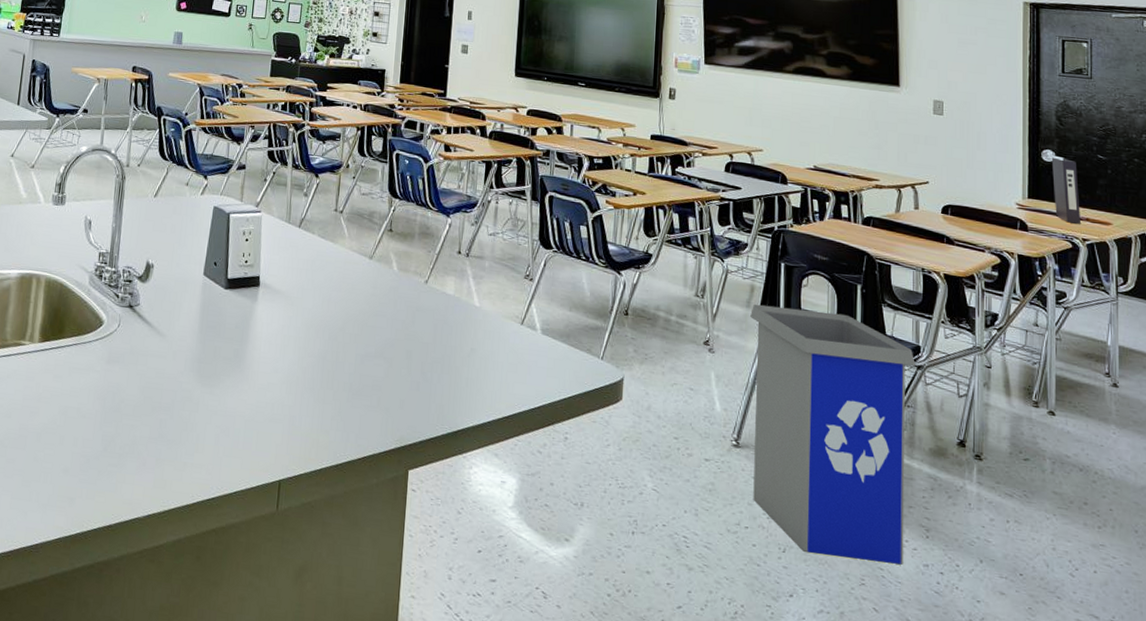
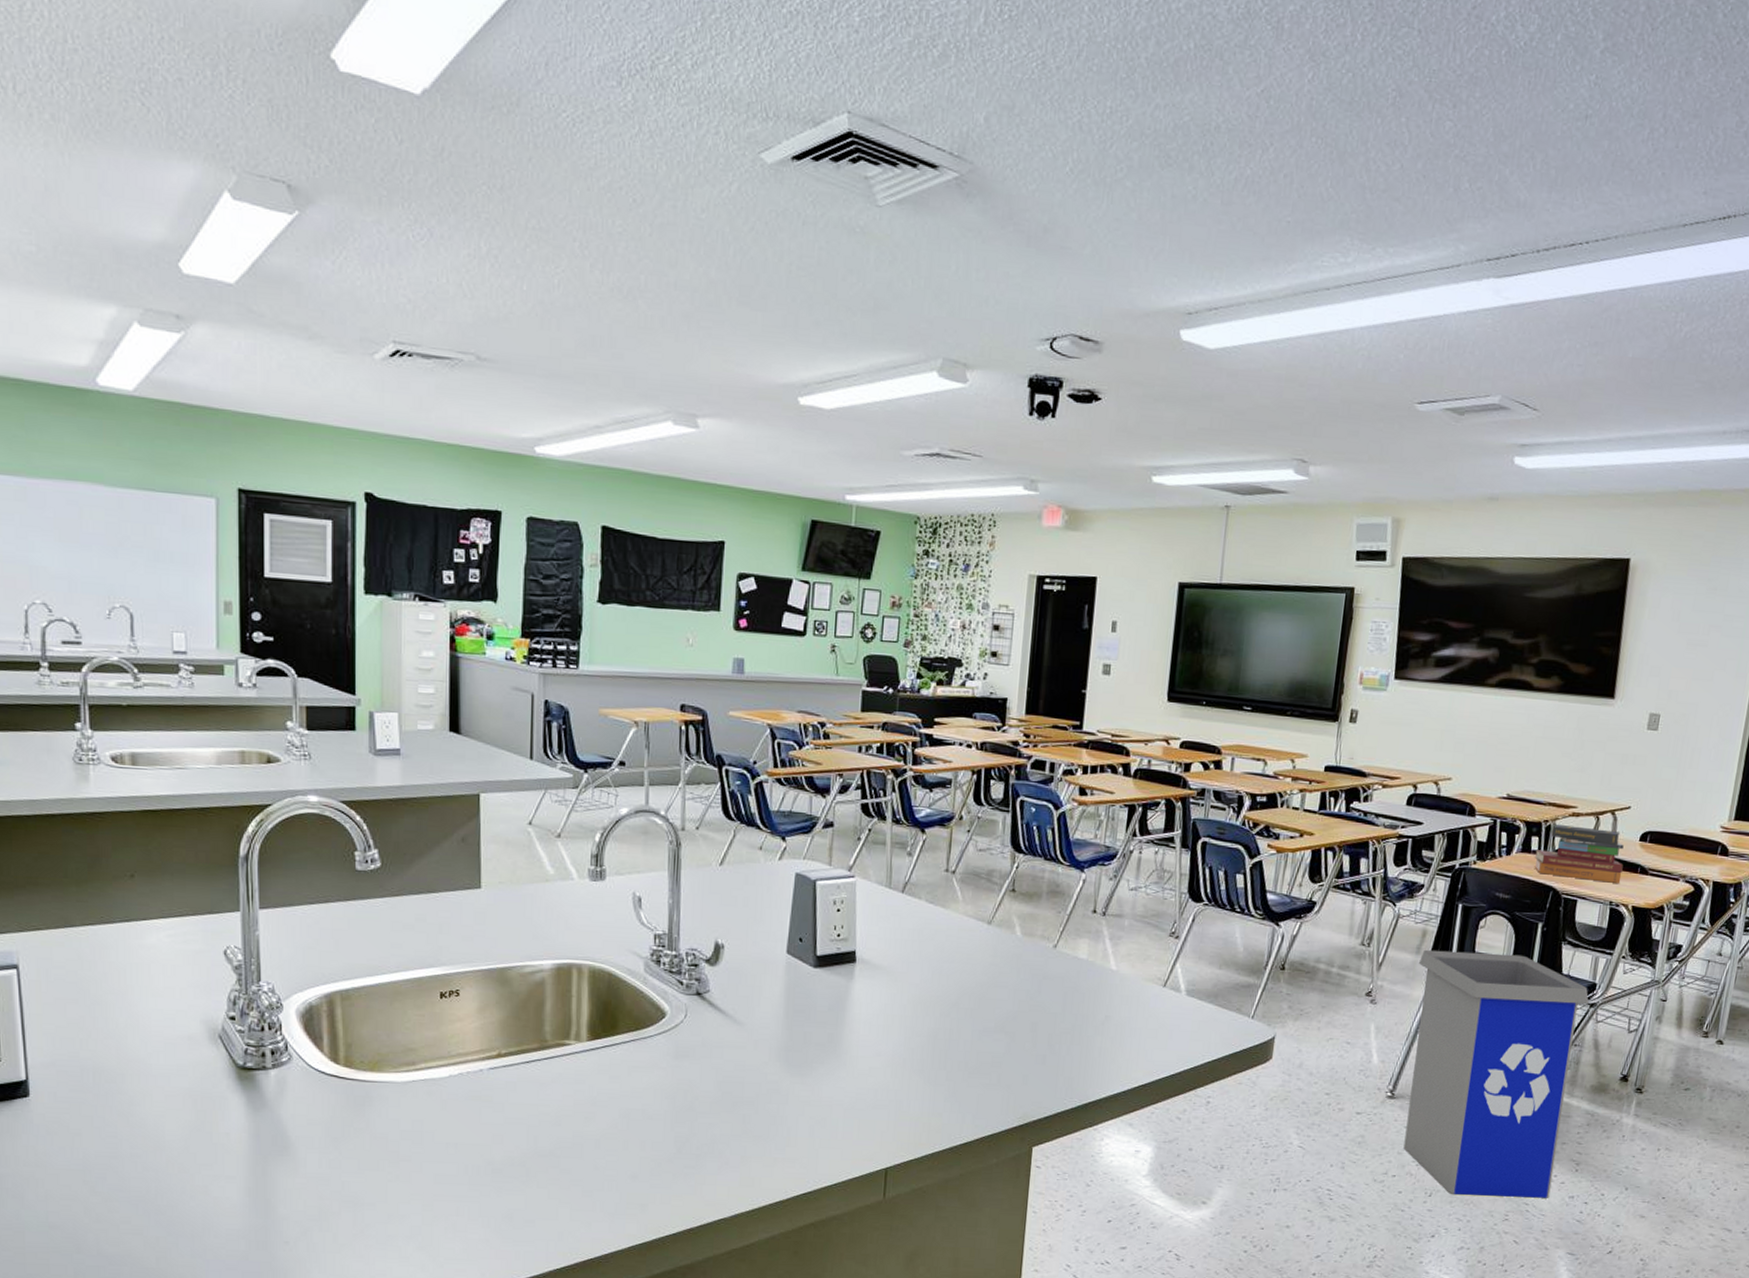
books: none [846,194,930,252] -> present [1534,824,1624,883]

